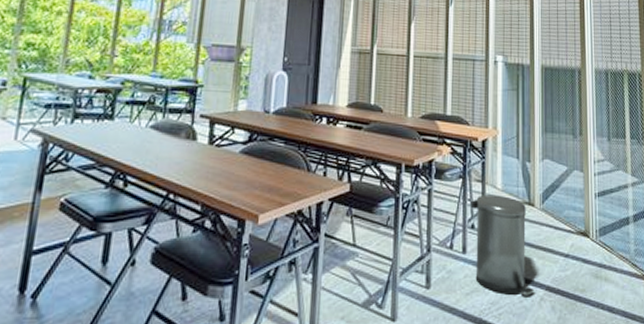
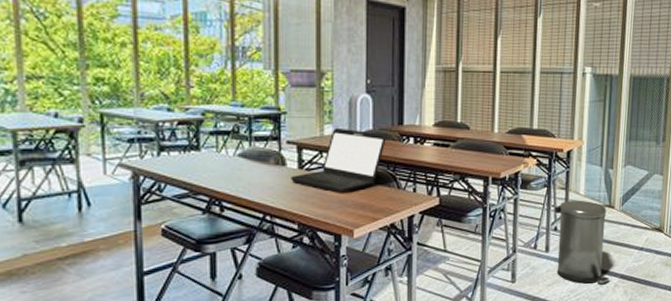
laptop: none [199,103,299,175] -> present [291,127,386,194]

